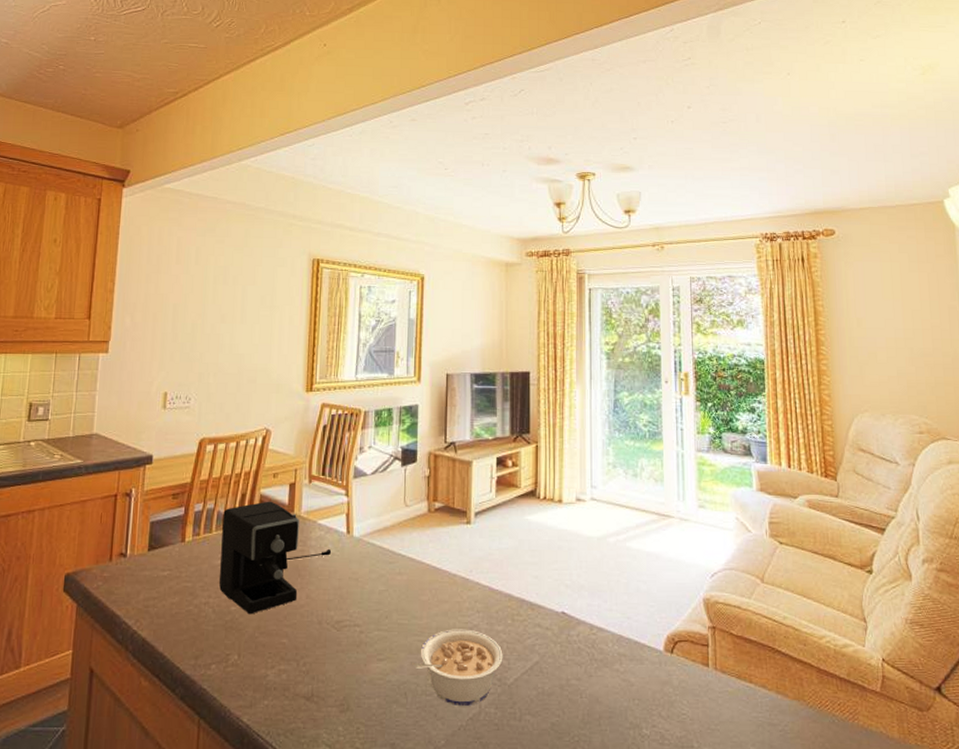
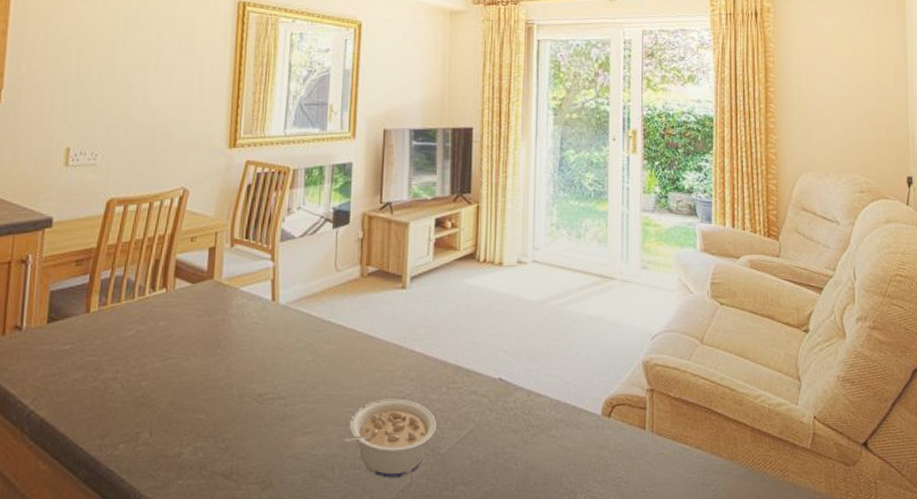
coffee maker: present [219,501,332,615] -> none [129,267,255,390]

